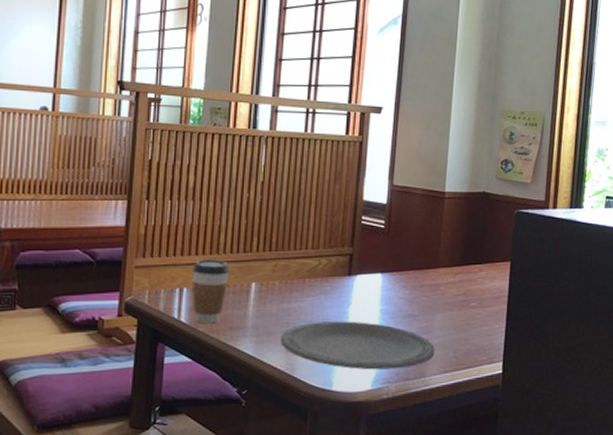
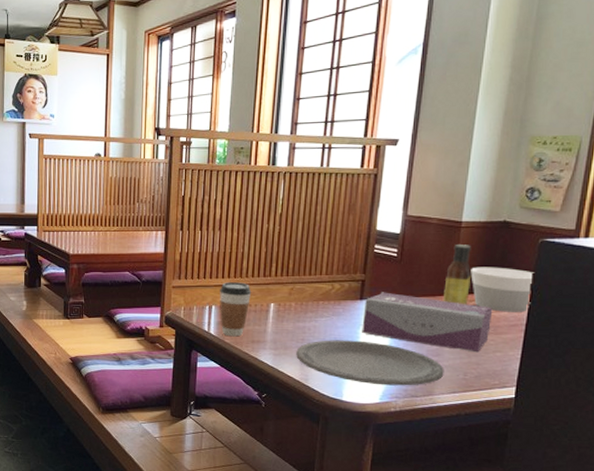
tissue box: none [351,266,478,328] -> present [362,292,493,353]
sauce bottle: none [430,216,457,278] -> present [442,245,472,305]
bowl: none [455,238,513,284] -> present [470,267,535,312]

